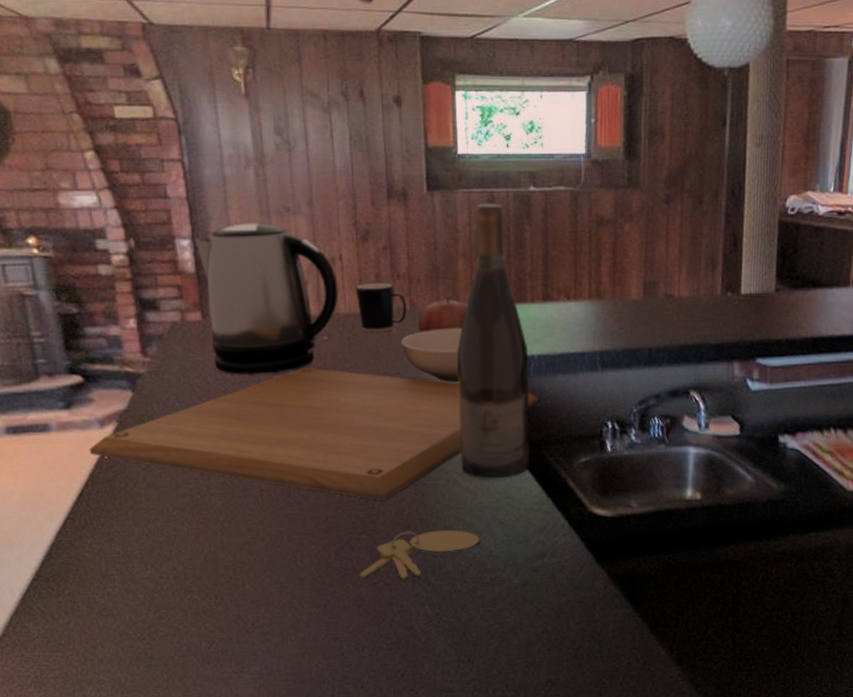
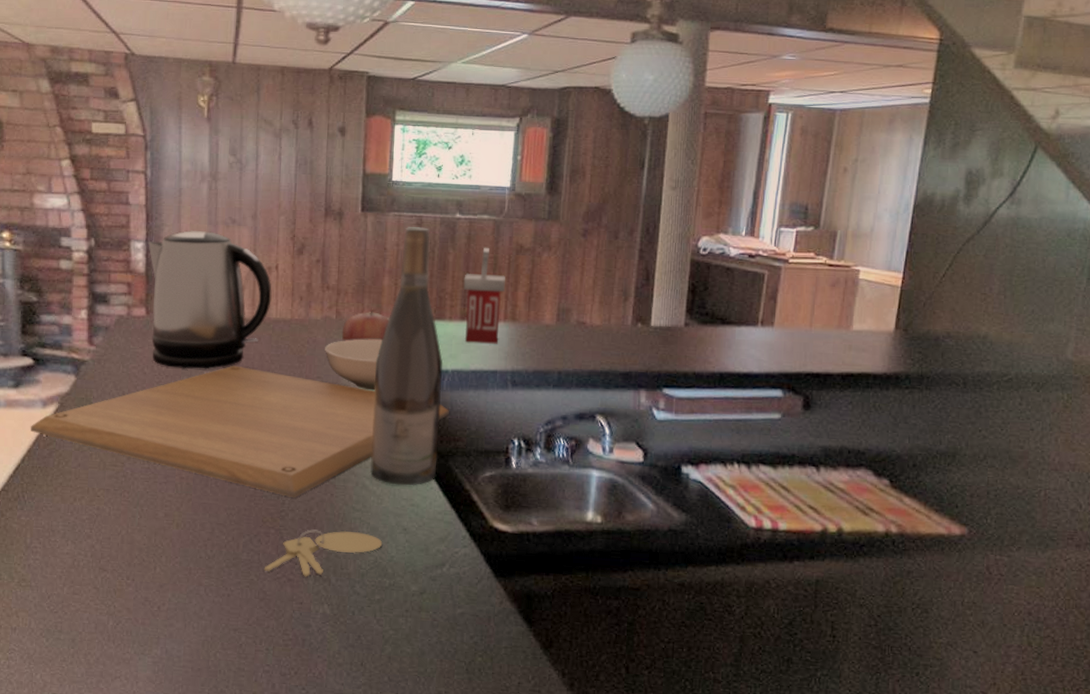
mug: present [355,282,407,333] -> none [287,292,333,339]
soap dispenser: none [543,221,587,325] -> present [463,247,505,344]

